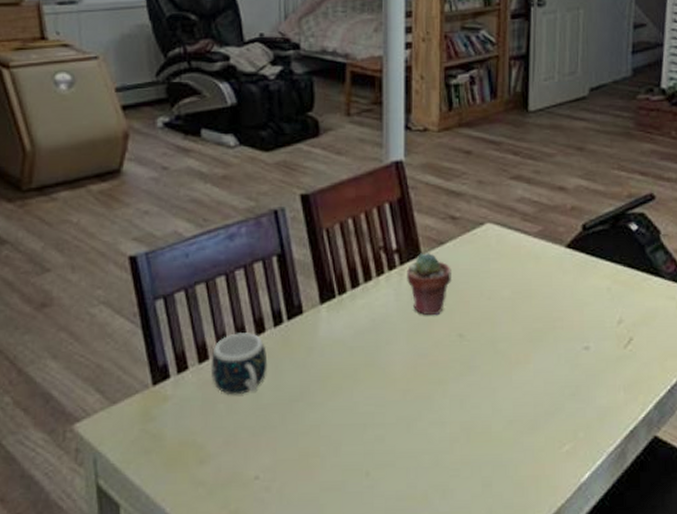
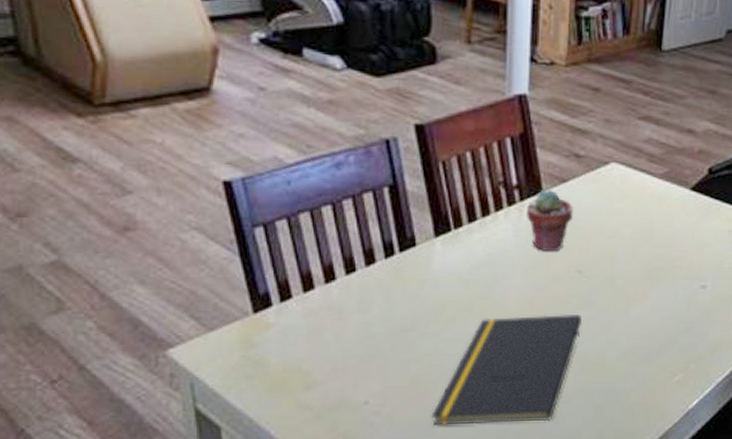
mug: present [210,333,268,395] -> none [316,263,378,324]
notepad: none [319,381,466,502] -> present [431,315,583,426]

